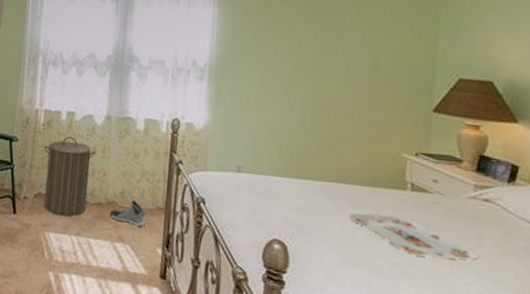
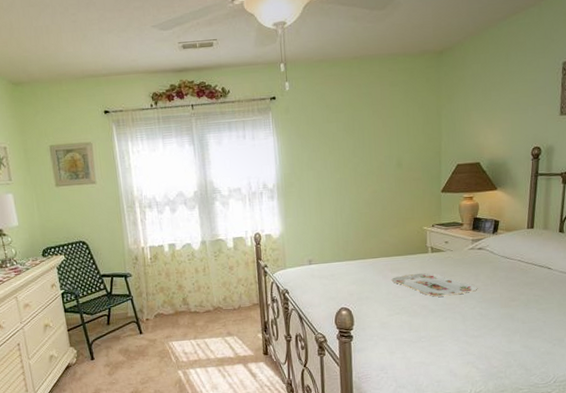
laundry hamper: present [43,136,96,217] -> none [155,263,198,327]
sneaker: present [109,200,146,227] -> none [217,303,246,321]

